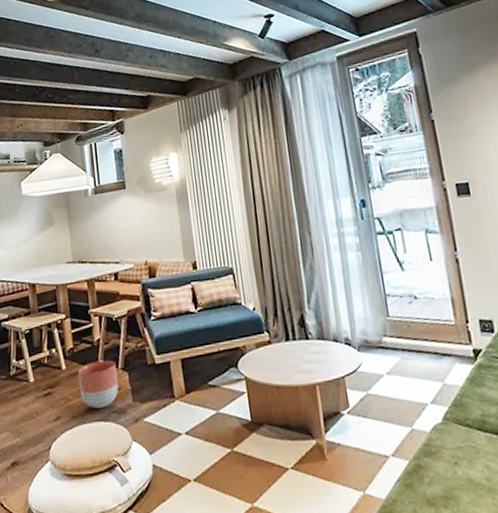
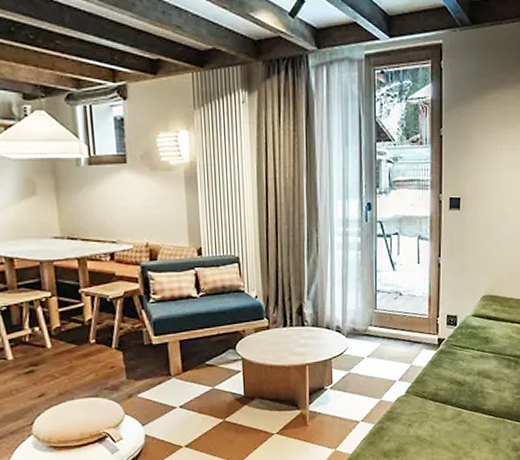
planter: present [77,360,119,409] -> none [65,340,112,386]

